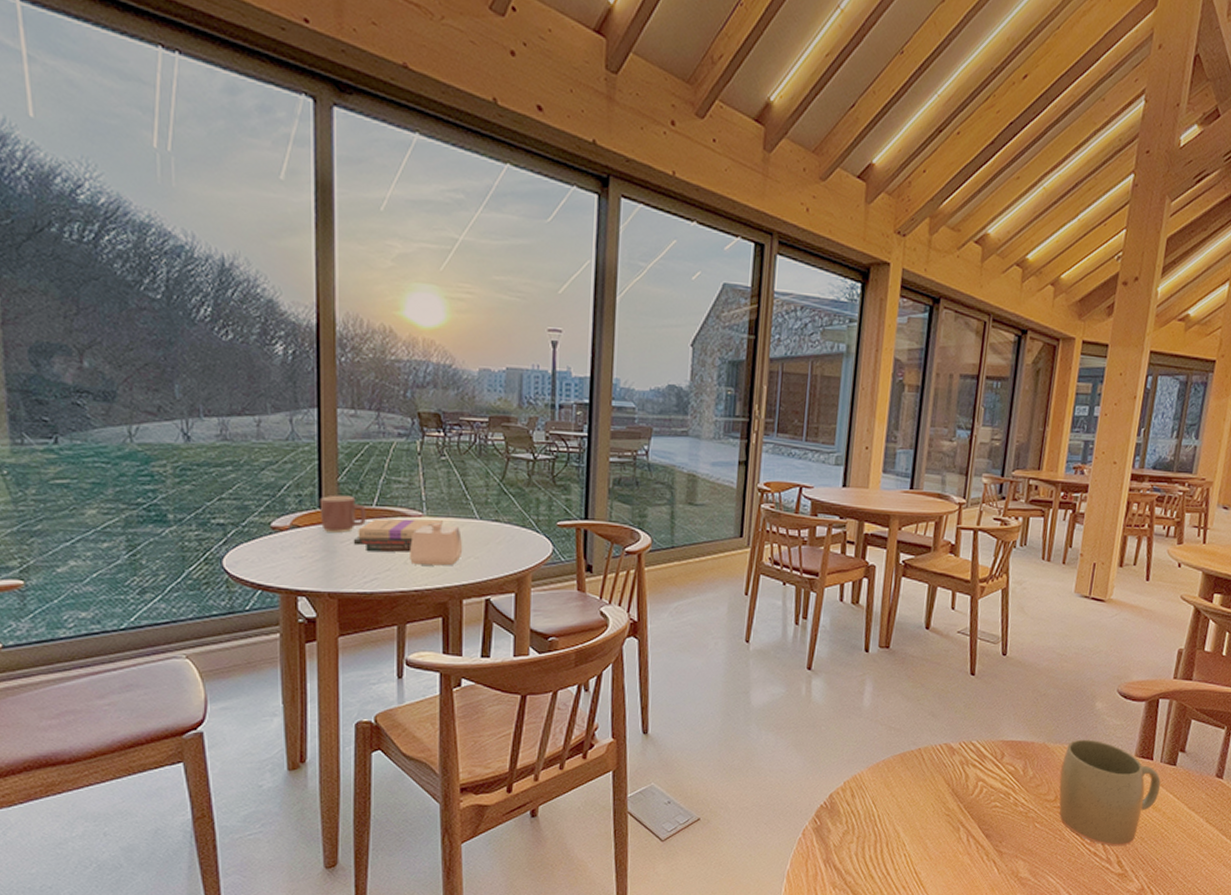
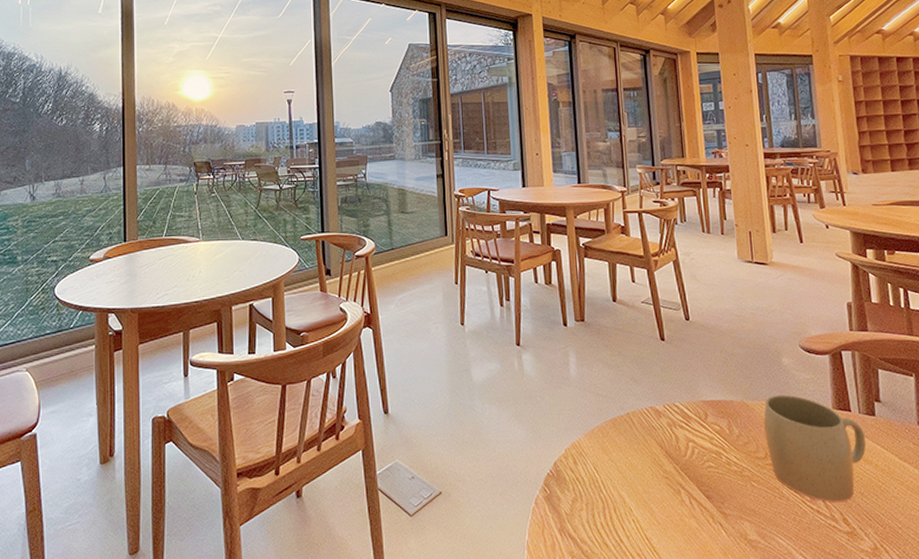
mug: present [319,495,366,533] -> none [124,230,158,260]
books: present [353,518,443,552] -> none [149,243,215,273]
sugar bowl: present [410,523,463,566] -> none [191,245,231,281]

